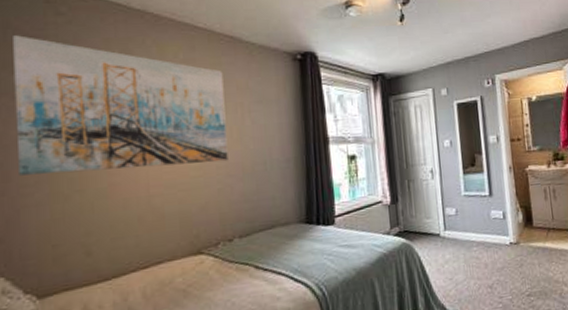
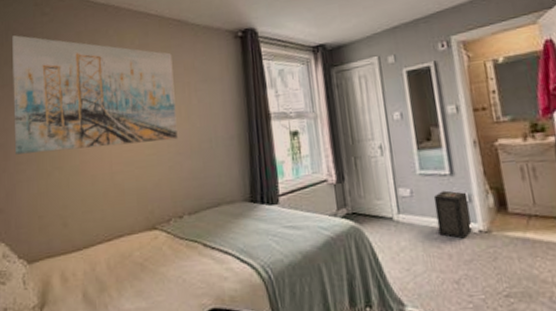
speaker: none [474,209,505,250] -> present [433,190,472,239]

